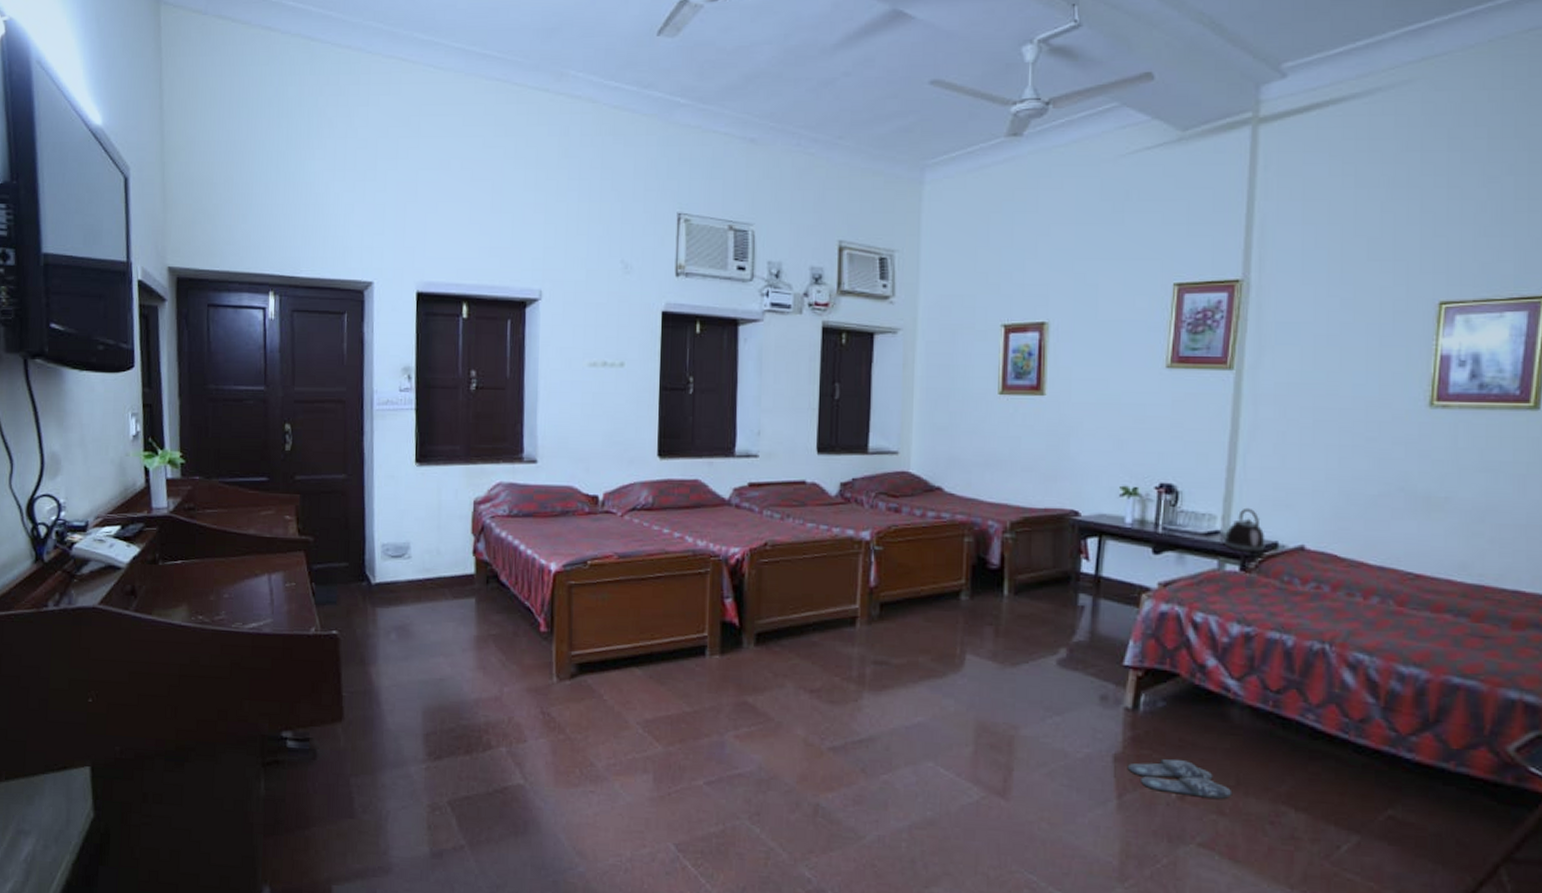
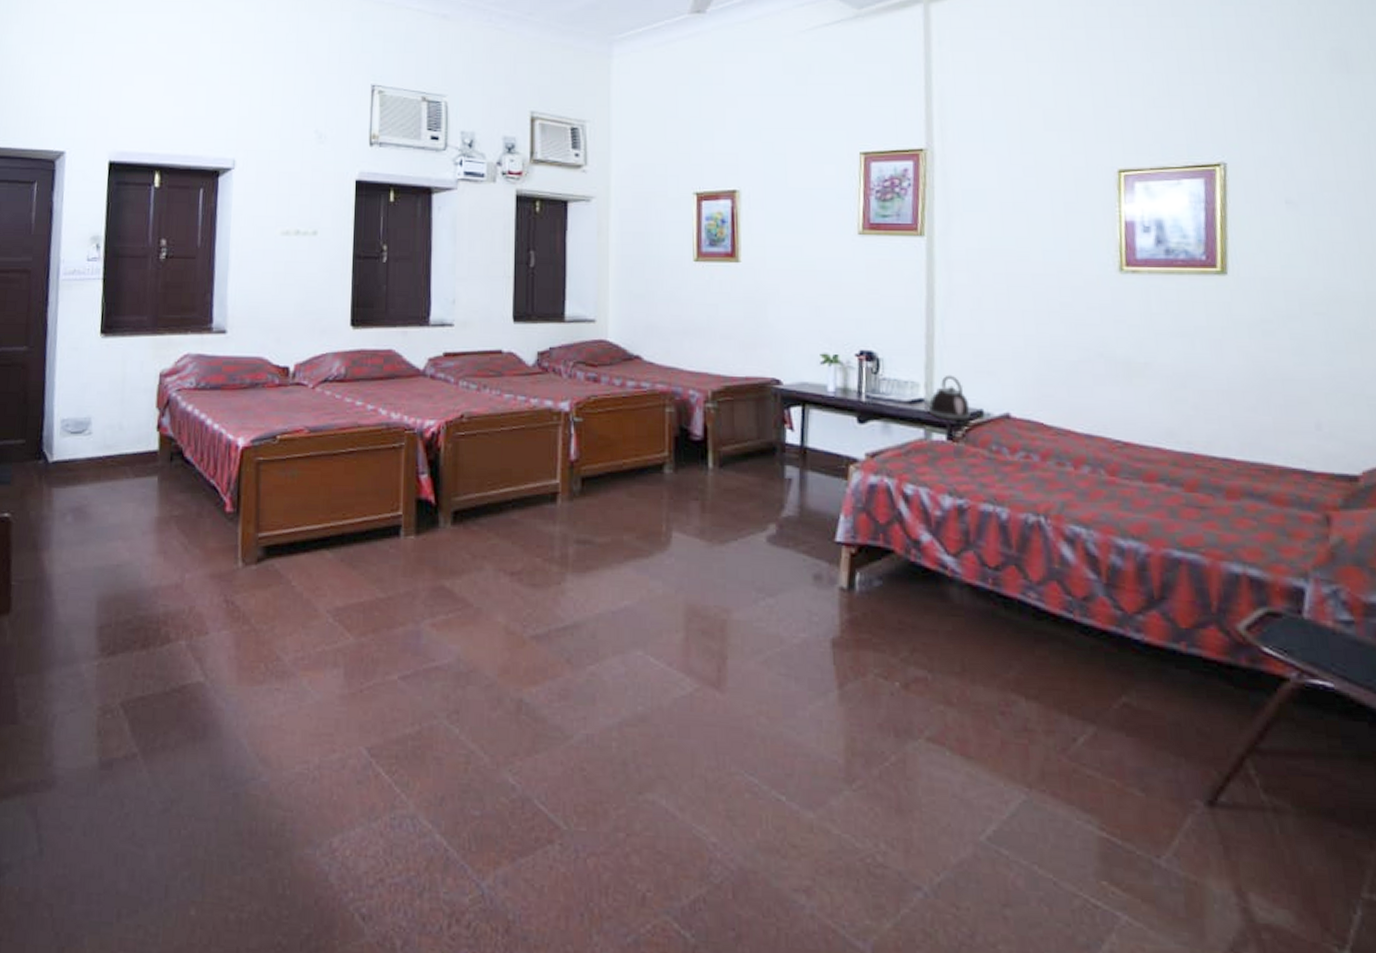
slippers: present [1127,759,1233,800] -> none [846,643,959,688]

